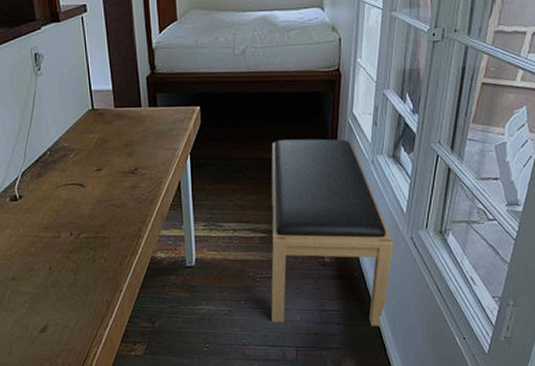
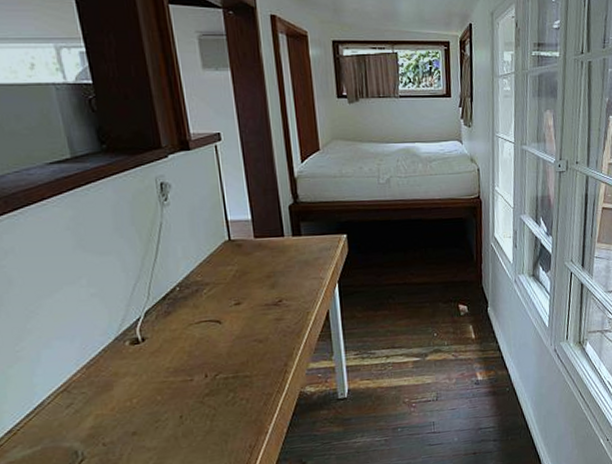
bench: present [271,139,394,327] -> none [420,261,540,447]

